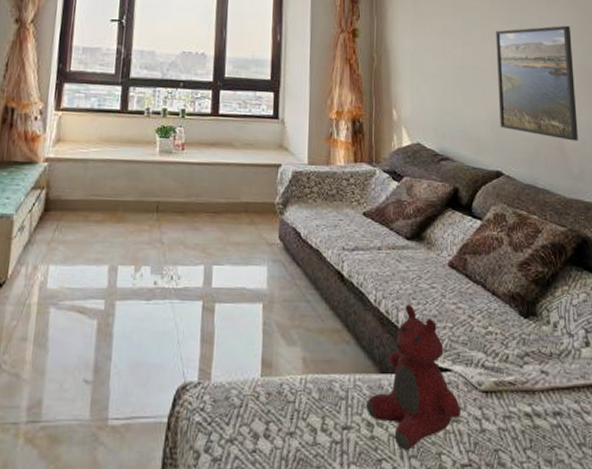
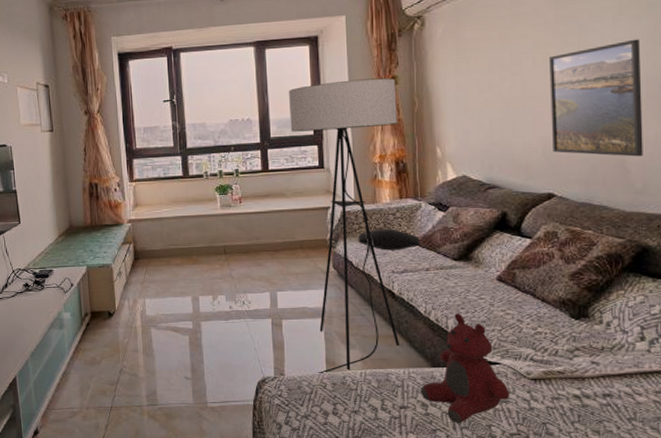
floor lamp: none [205,25,357,384] -> present [280,77,400,378]
cushion: none [308,195,373,223] -> present [358,228,420,251]

